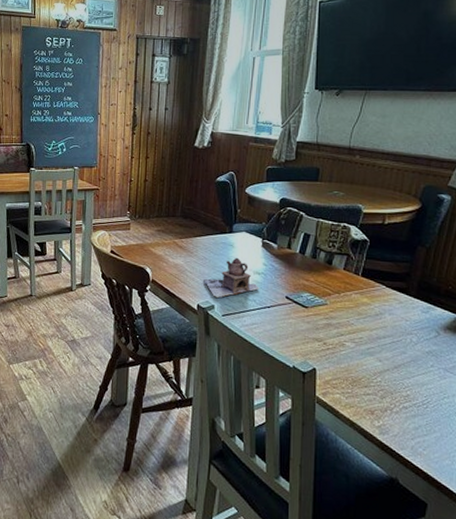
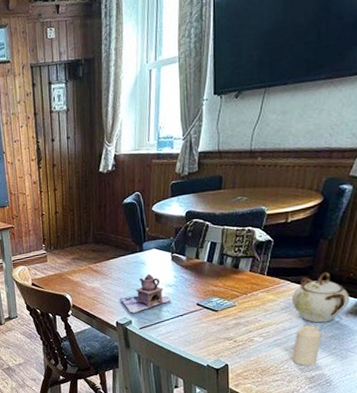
candle: none [385,335,419,383] -> present [291,325,322,366]
sugar bowl: none [387,281,448,336] -> present [292,272,349,323]

